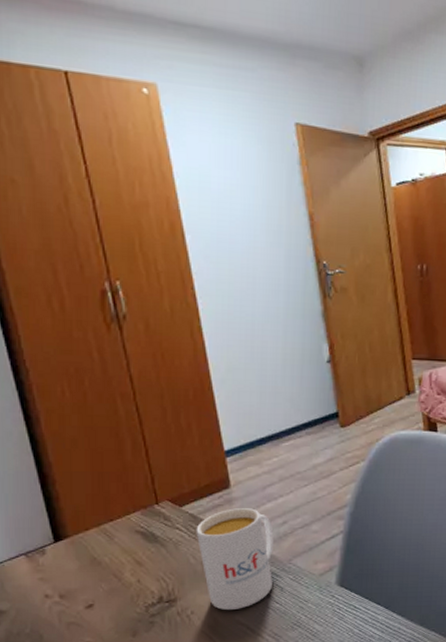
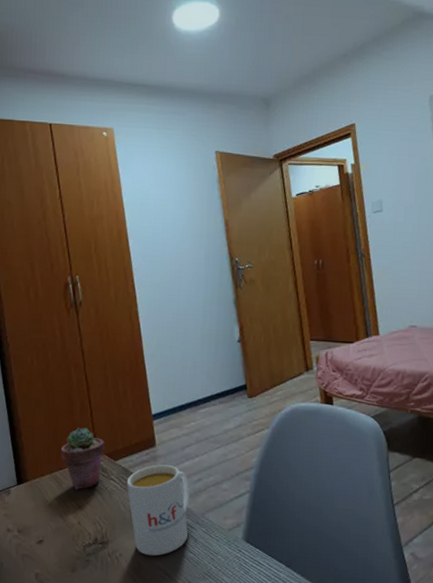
potted succulent: none [109,470,167,544] -> present [60,428,105,490]

